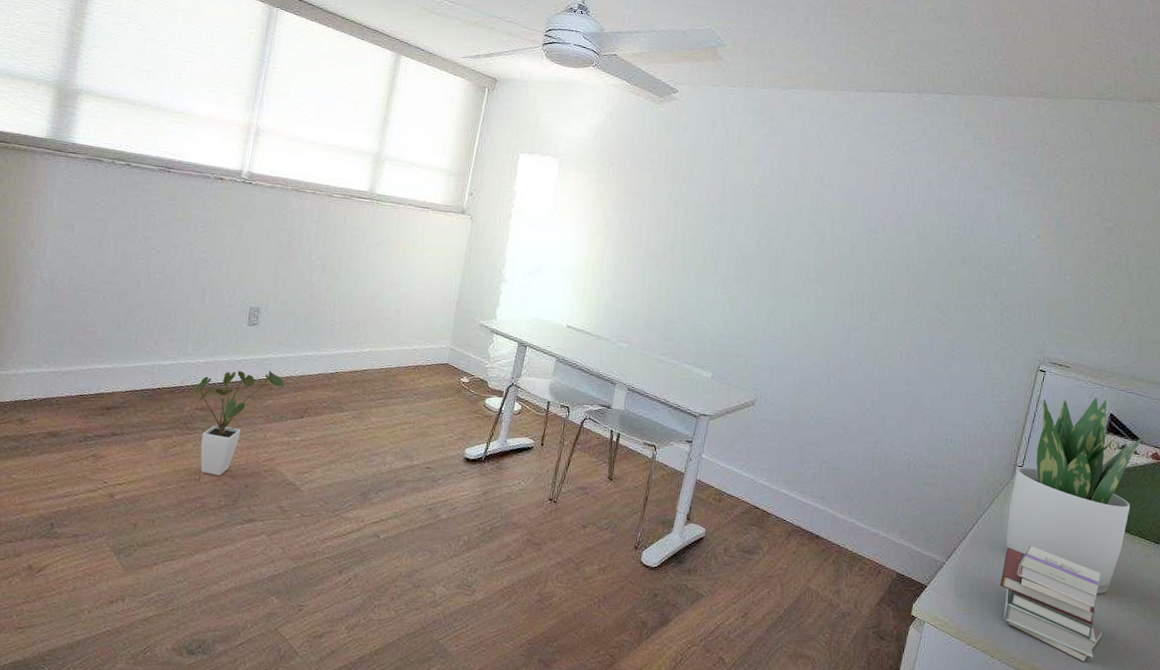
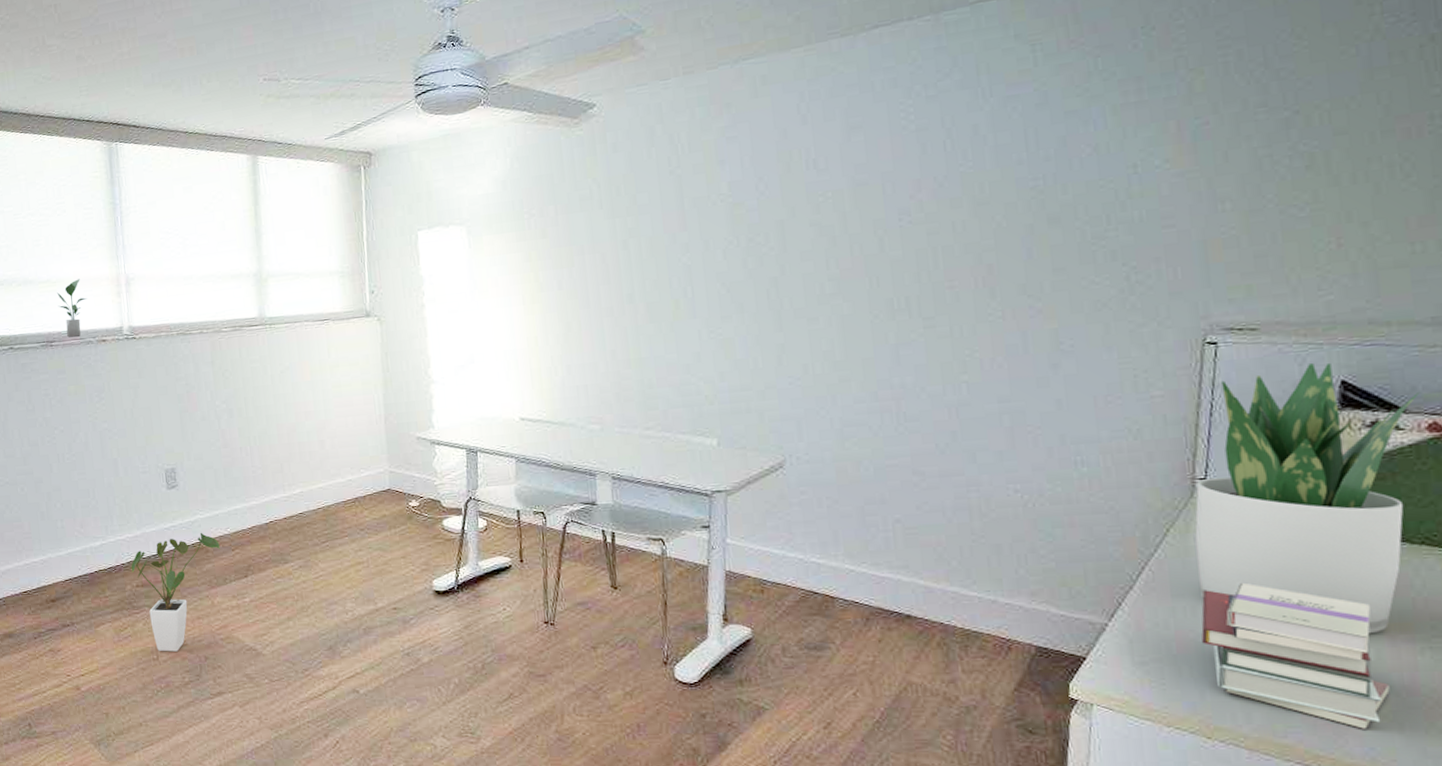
potted plant: none [184,118,216,171] -> present [57,279,88,338]

